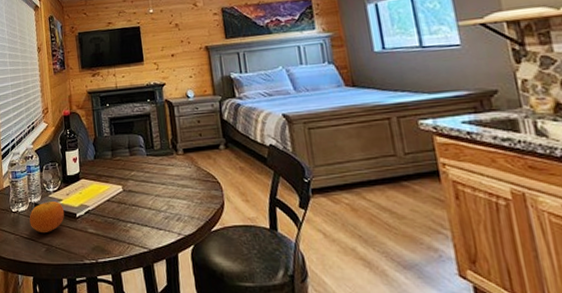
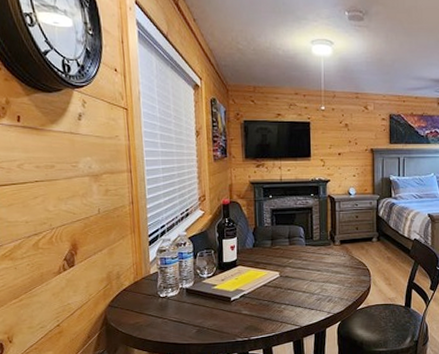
fruit: present [29,201,65,234] -> none [179,287,219,316]

